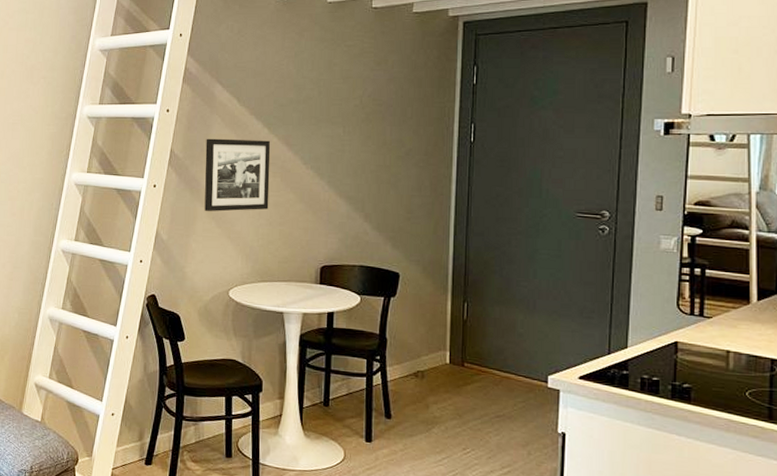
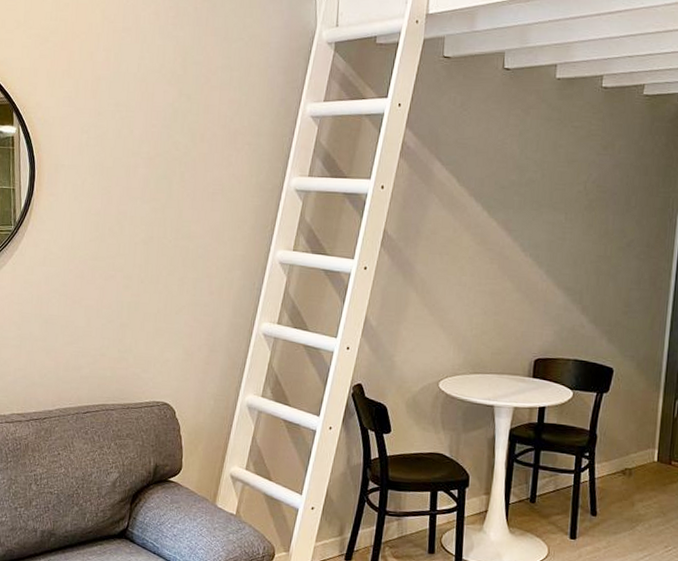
picture frame: present [204,138,271,212] -> none [417,219,490,298]

